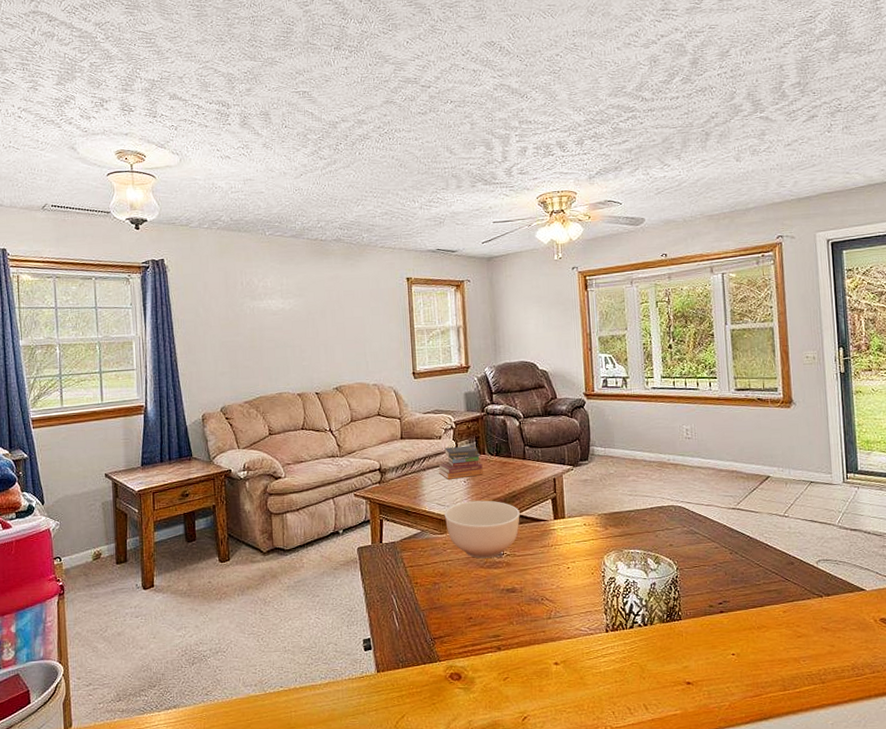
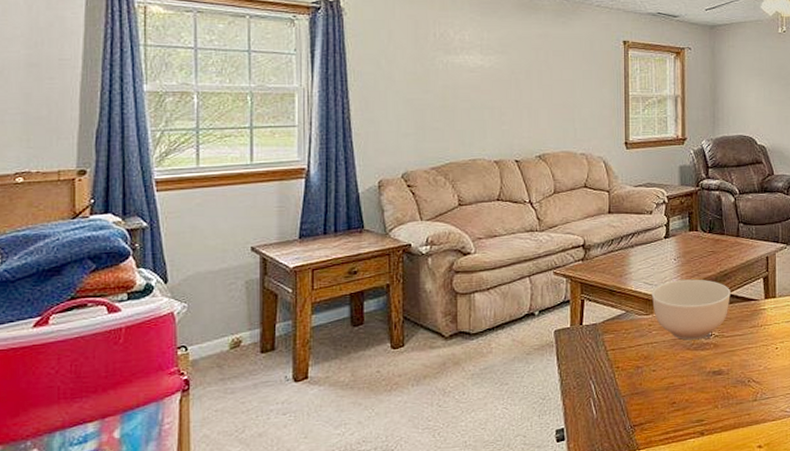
books: present [438,445,483,480] -> none [648,221,695,257]

